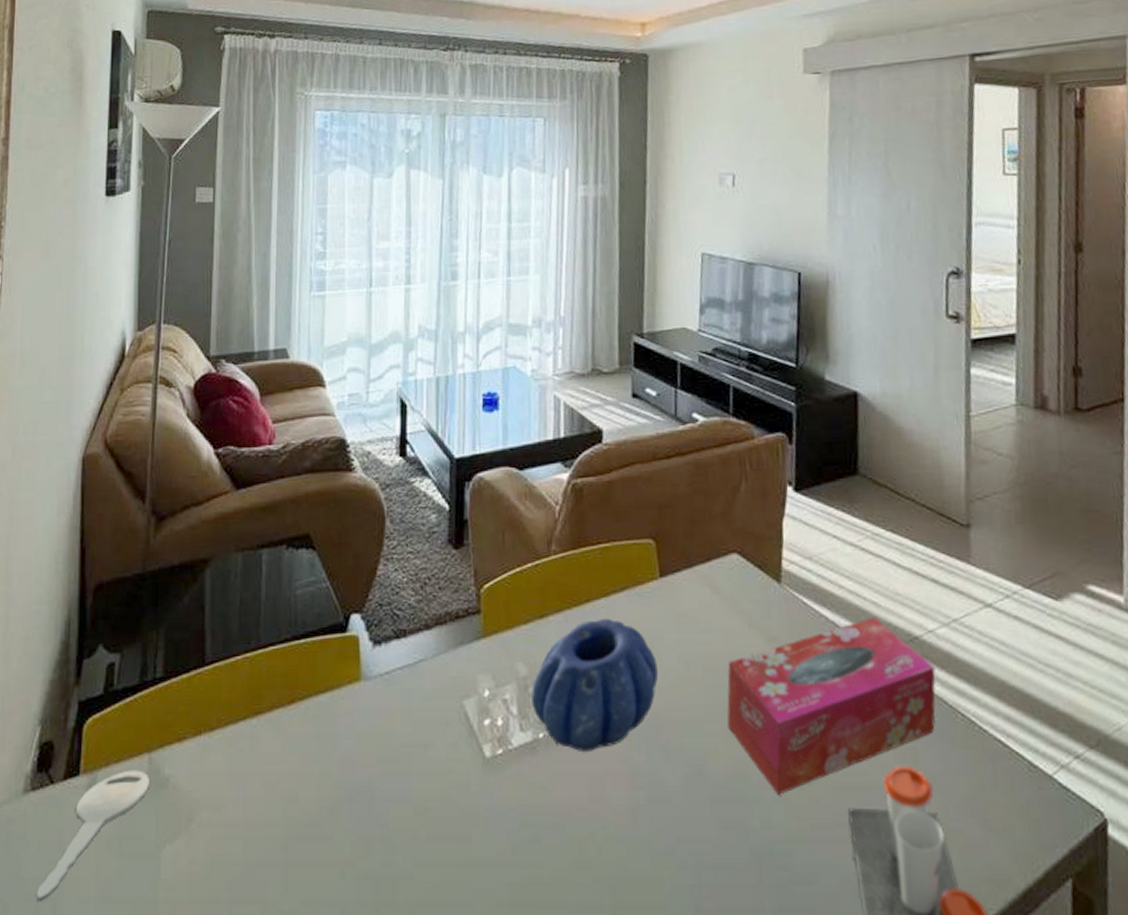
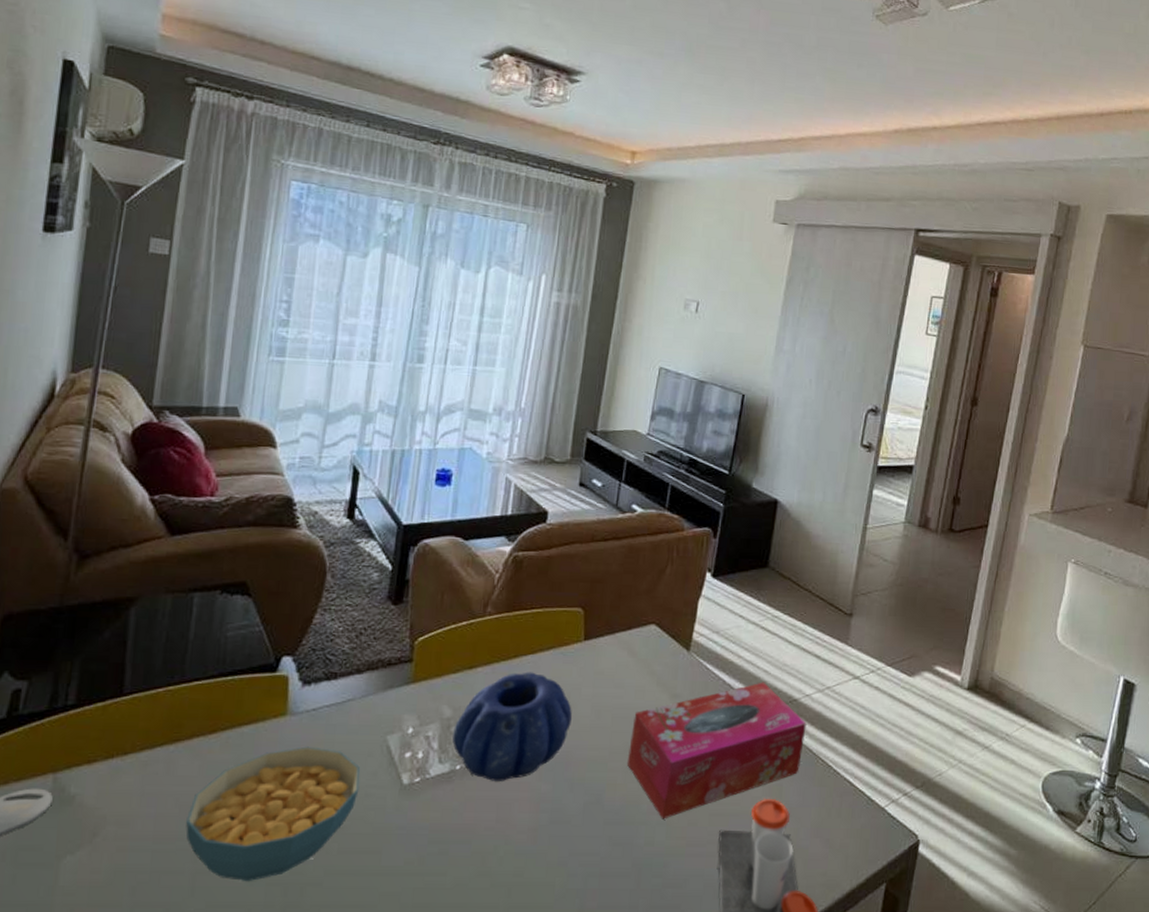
cereal bowl: none [274,715,441,874] -> present [186,746,360,881]

